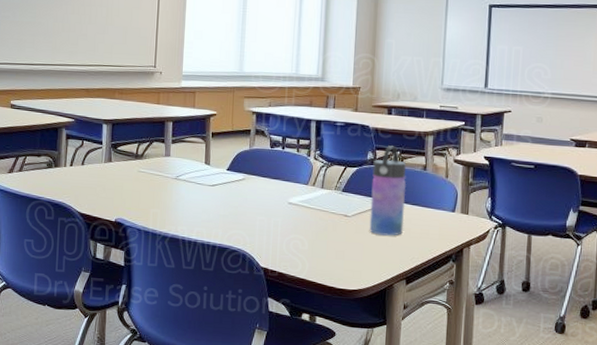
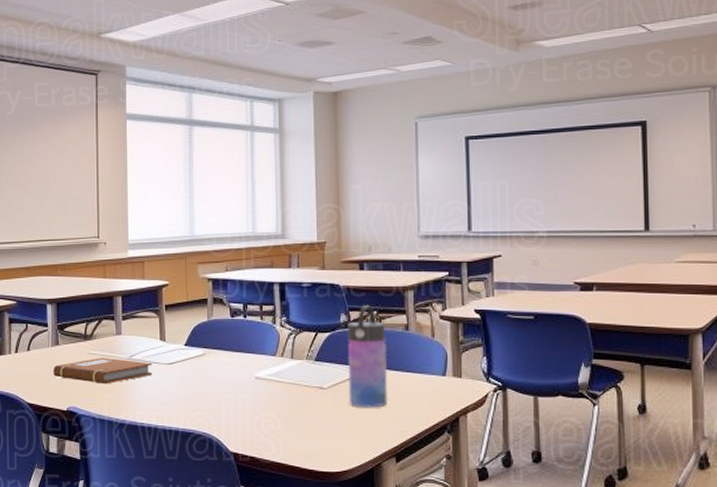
notebook: none [104,175,197,200] -> present [53,357,153,385]

